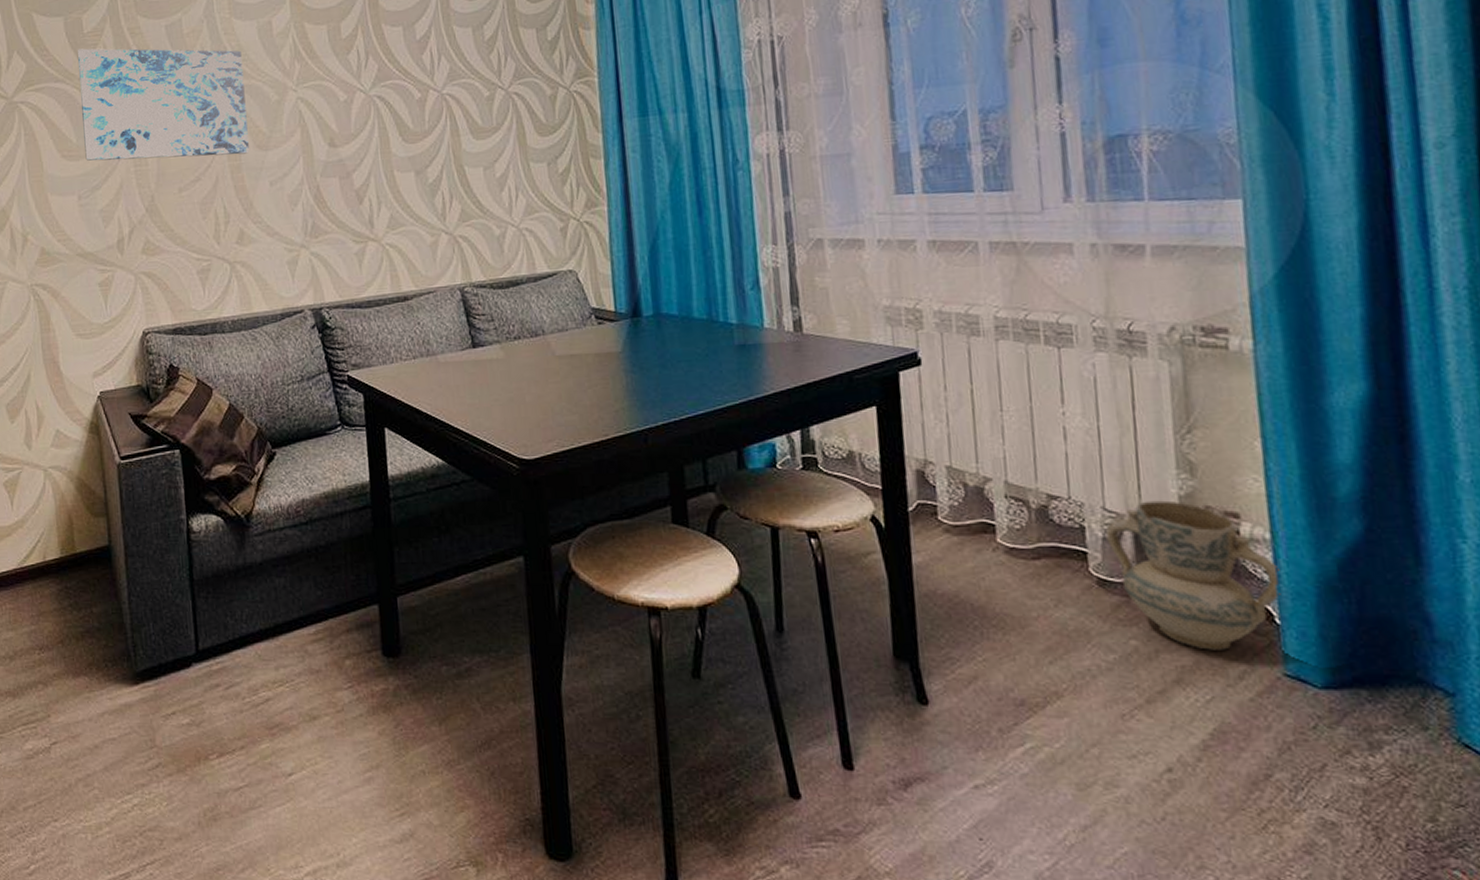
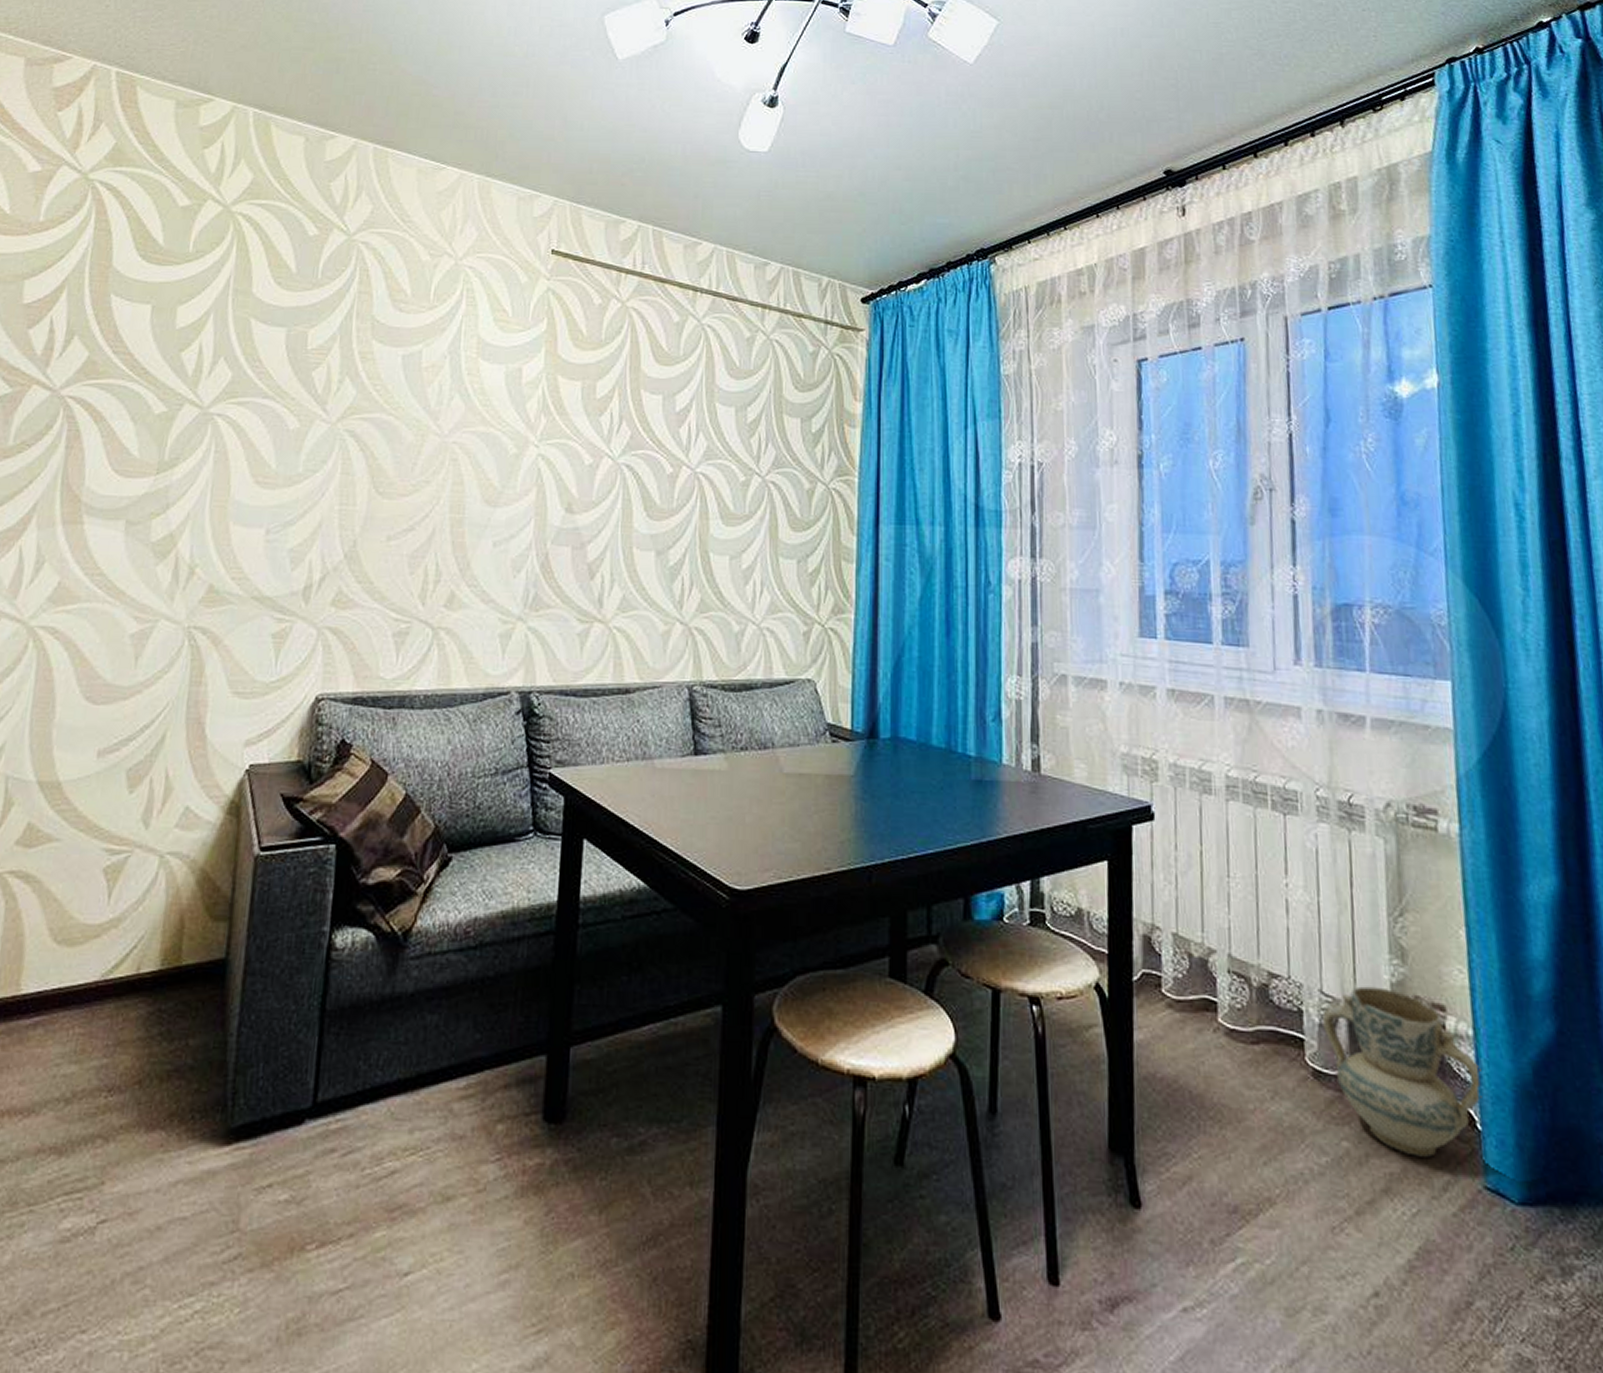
wall art: present [77,48,249,161] -> none [283,366,484,508]

